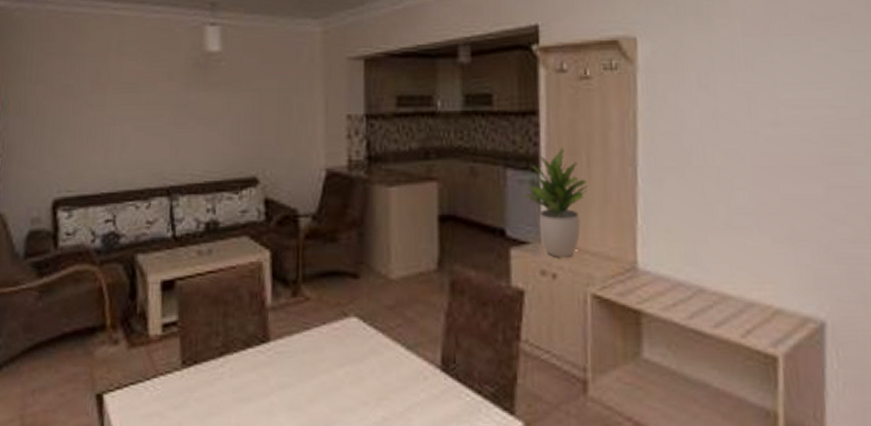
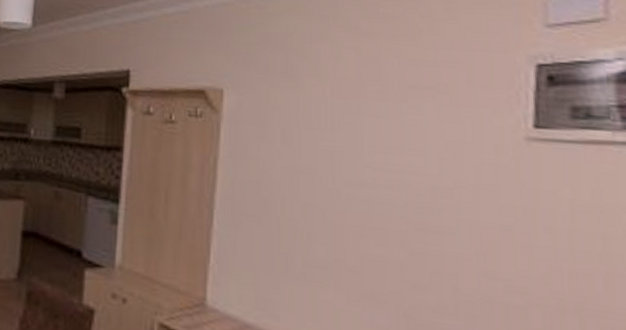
potted plant: present [522,147,587,257] -> none [100,183,163,285]

